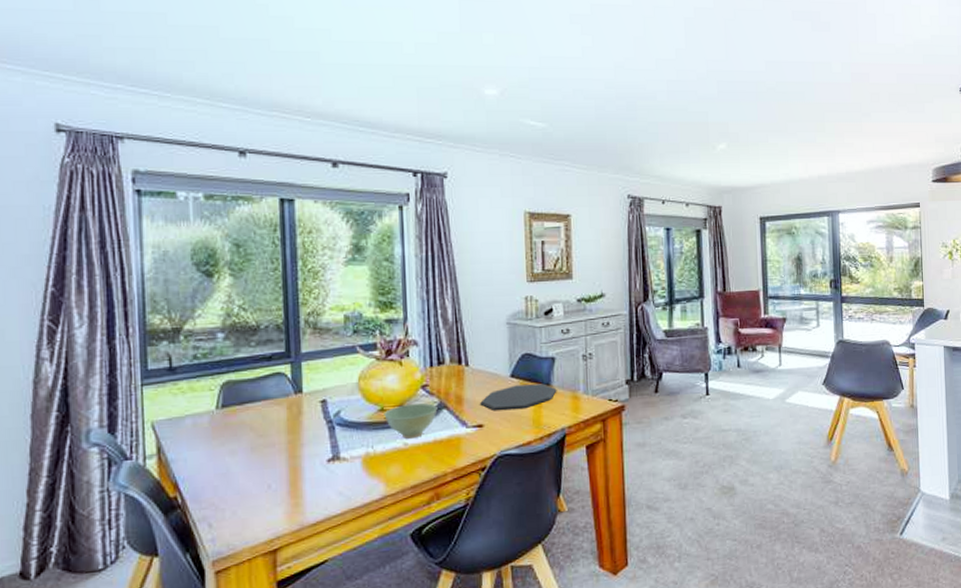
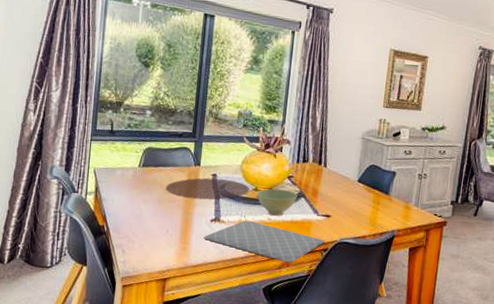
place mat: none [259,404,373,438] -> present [166,178,250,200]
placemat: none [321,450,481,496] -> present [203,220,325,264]
placemat: present [480,384,557,410] -> none [331,189,394,209]

